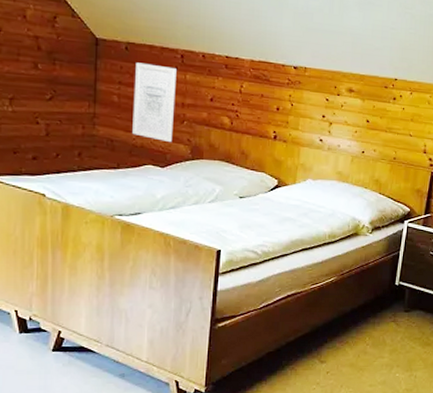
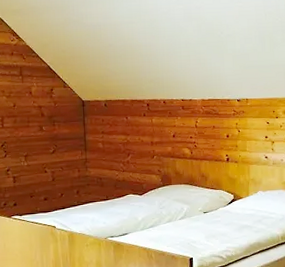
wall art: present [132,62,177,142] -> none [113,114,147,174]

